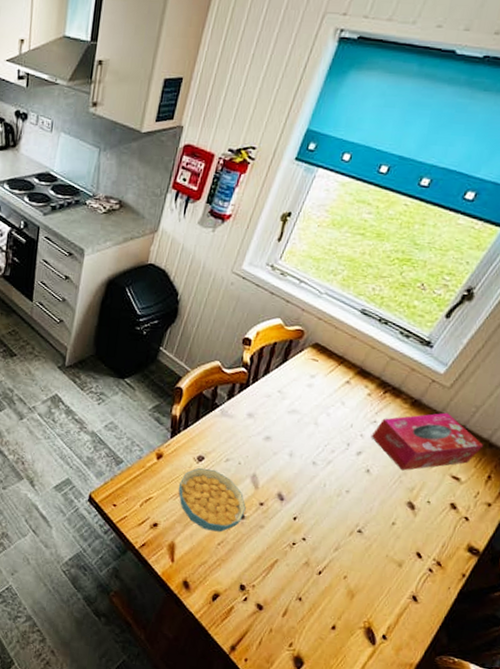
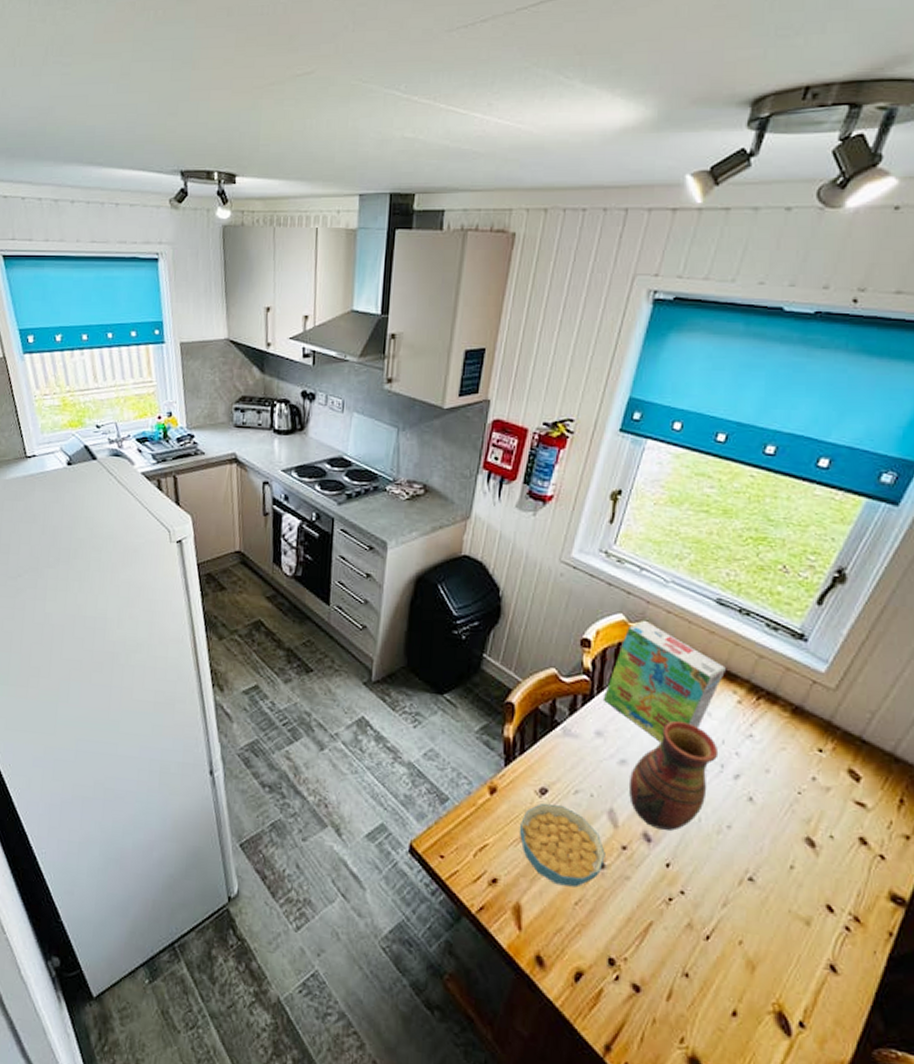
cereal box: none [256,324,363,424] -> present [602,619,727,743]
vase: none [270,407,347,493] -> present [629,720,719,831]
tissue box: present [371,412,484,471] -> none [748,720,889,797]

